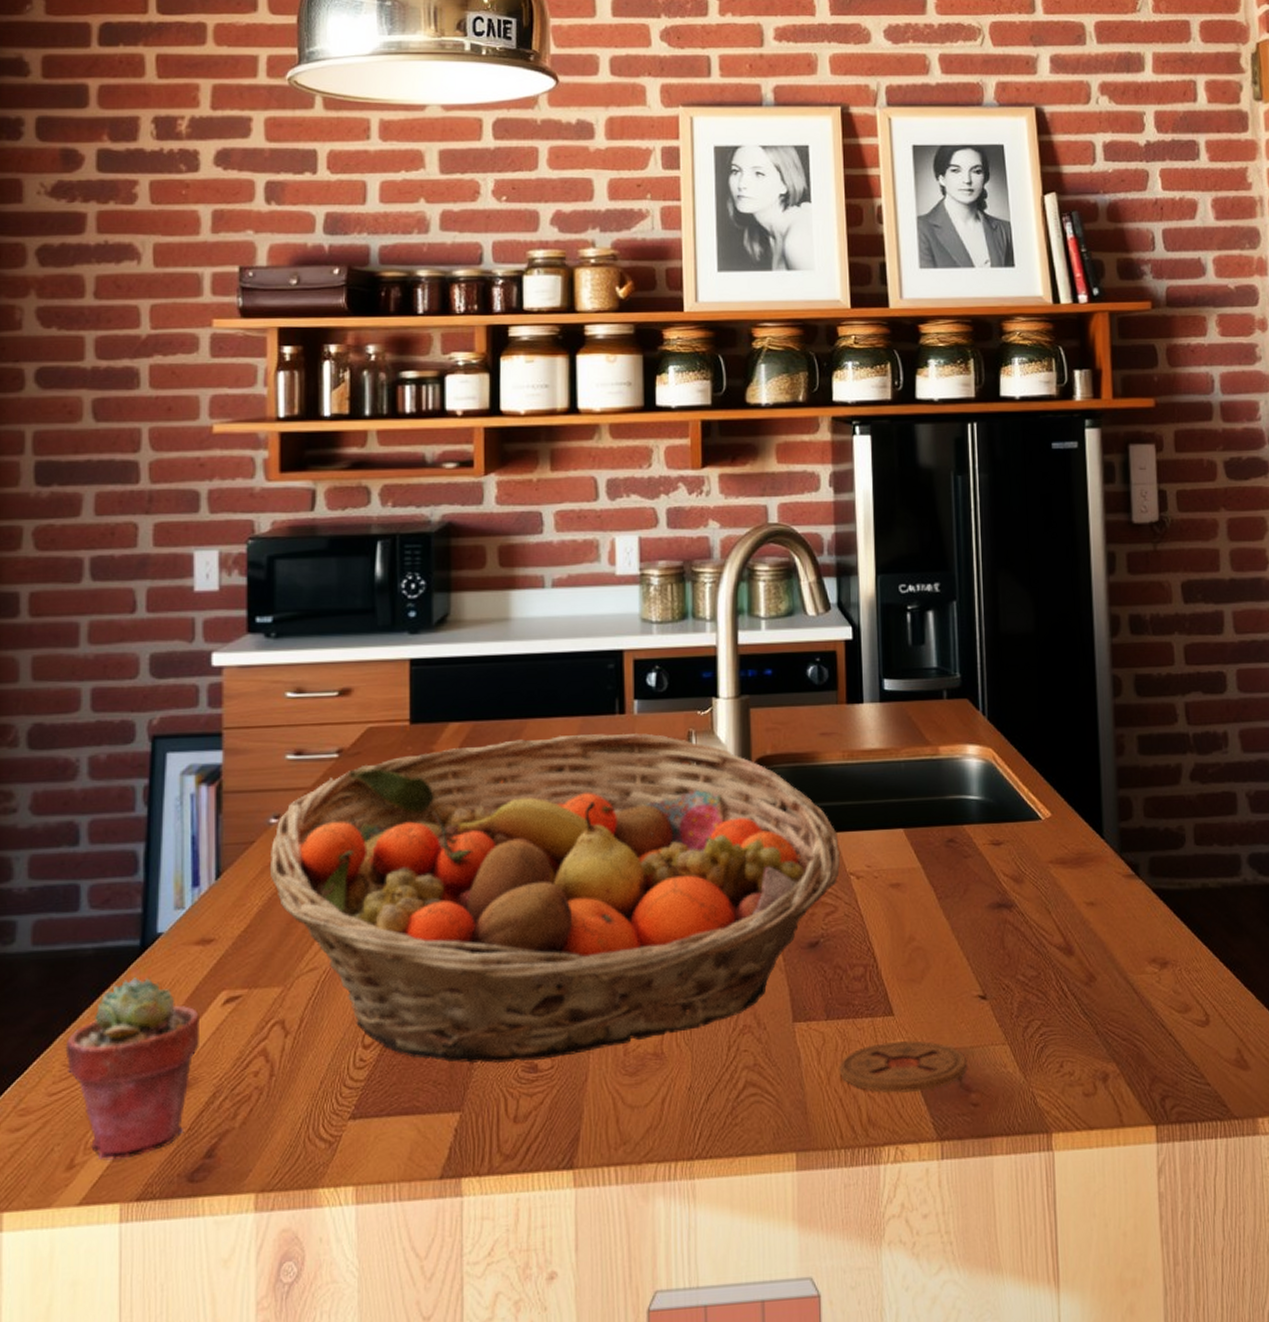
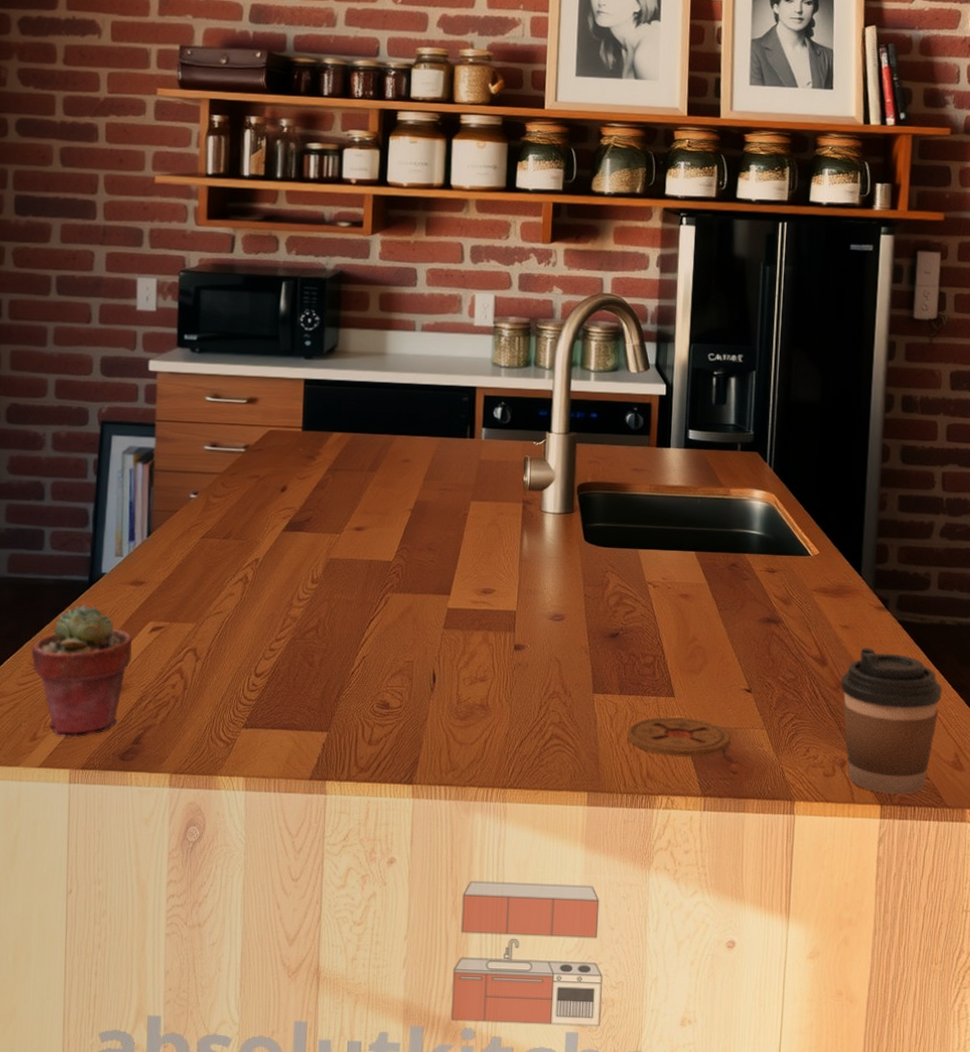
fruit basket: present [269,733,841,1064] -> none [188,451,642,700]
coffee cup: none [1092,927,1214,1110] -> present [841,647,943,794]

